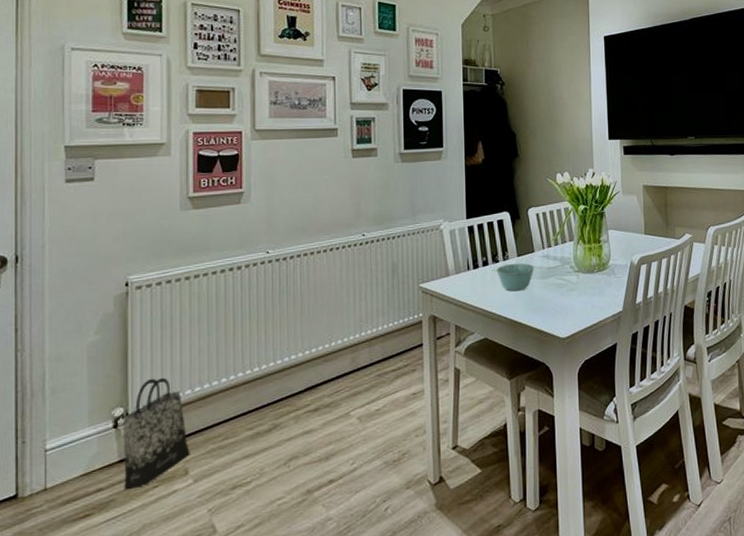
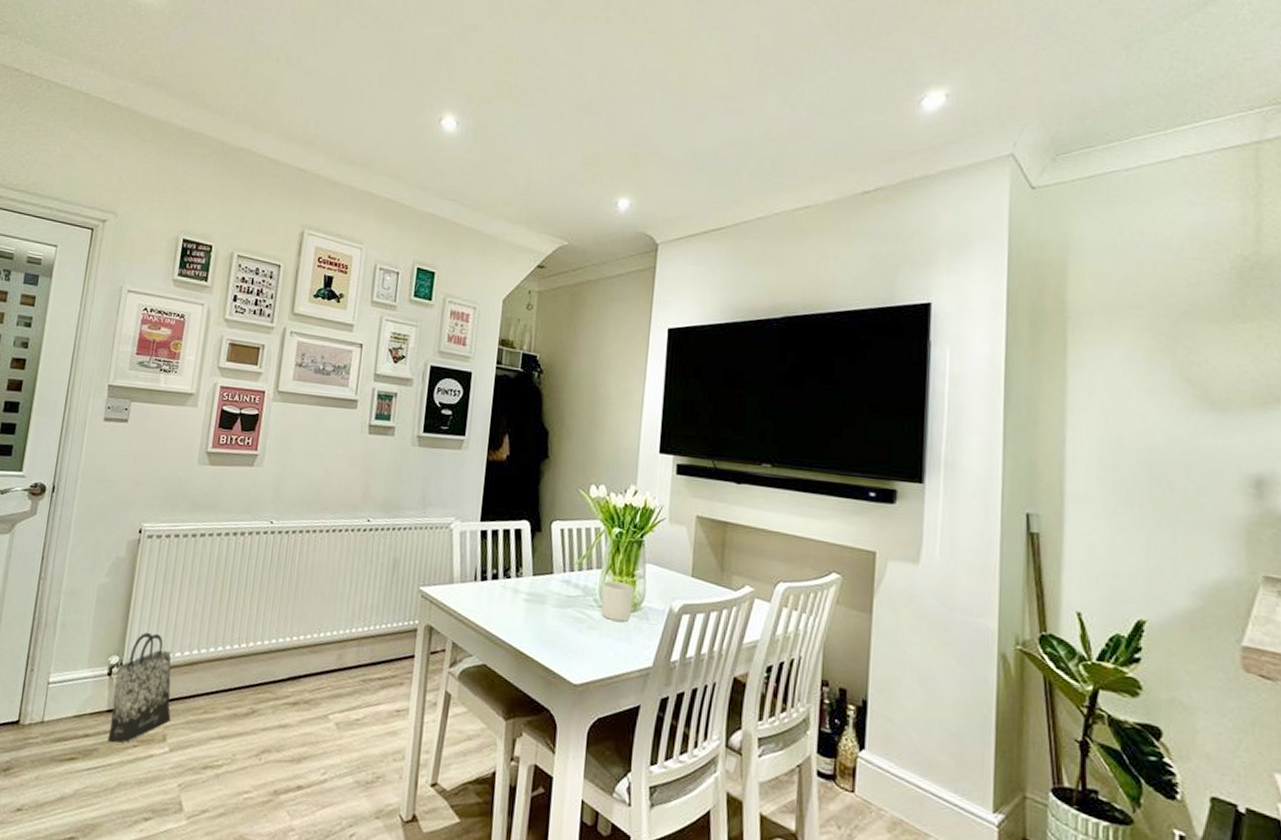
bowl: present [496,263,534,292] -> none [506,582,551,617]
mug: none [576,248,602,281] -> present [601,580,634,622]

